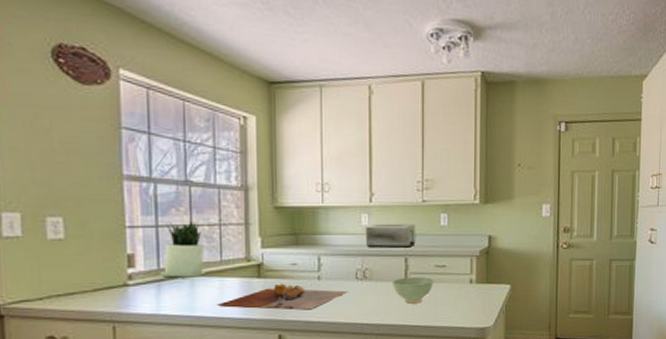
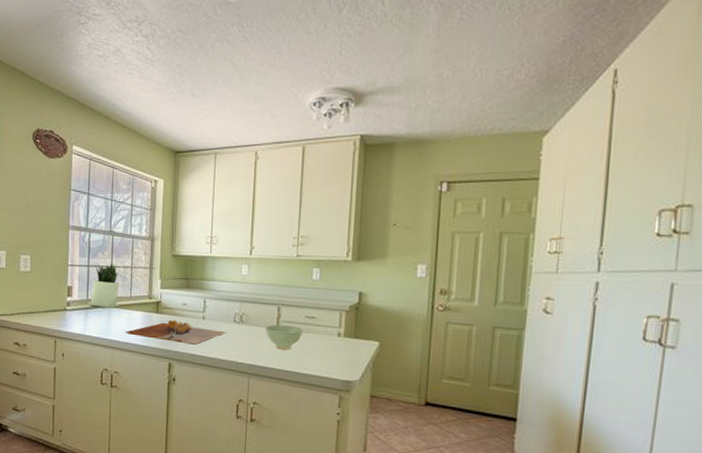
toaster: present [365,223,416,248] -> none [244,274,290,298]

